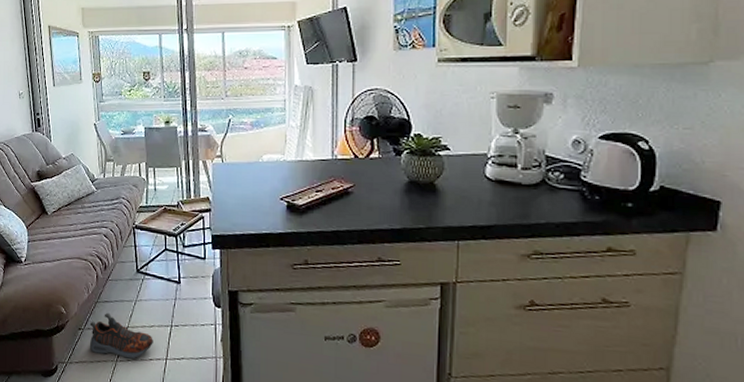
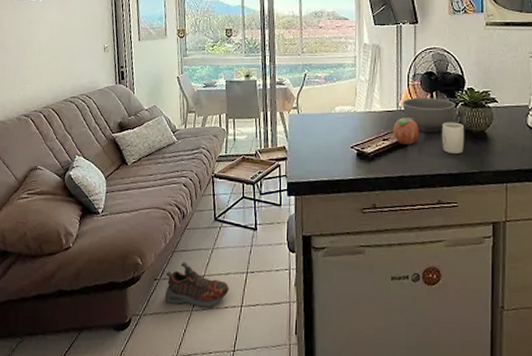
fruit: none [327,163,358,197] -> present [393,114,420,145]
bowl: none [338,145,400,184] -> present [402,97,456,133]
mug: none [382,172,410,207] -> present [441,122,465,154]

